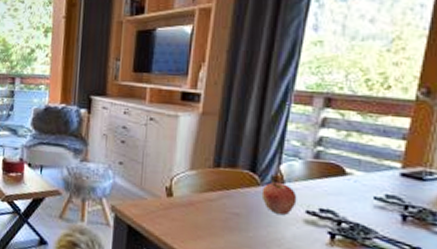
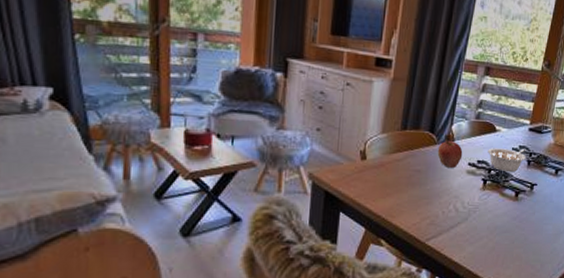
legume: none [335,194,400,229] -> present [488,148,527,173]

